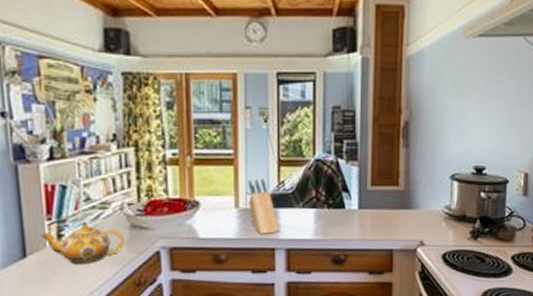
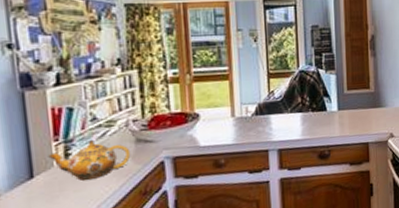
knife block: present [248,178,281,234] -> none [242,89,273,139]

